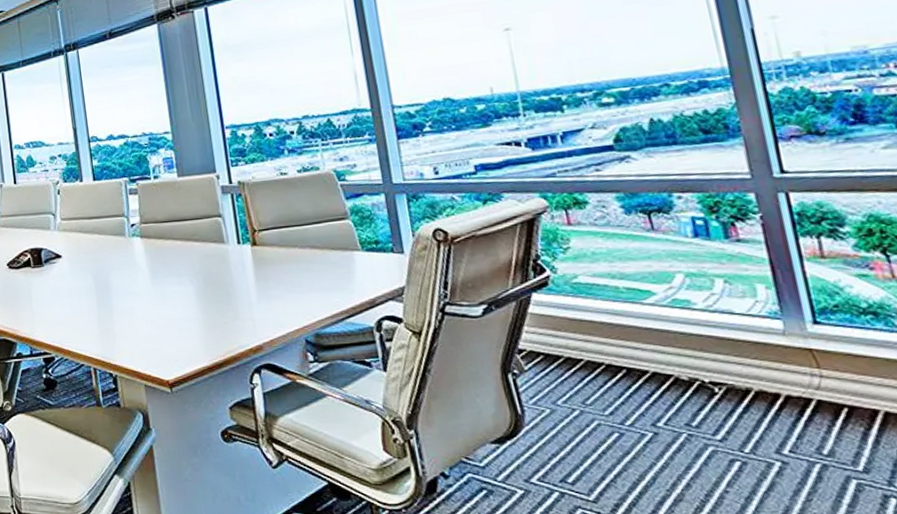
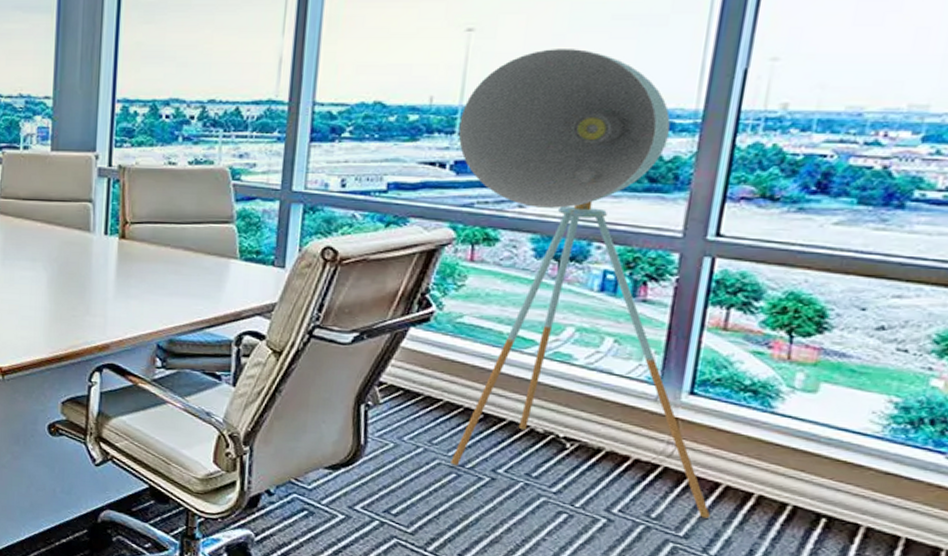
floor lamp: none [520,32,883,449] -> present [450,49,711,519]

